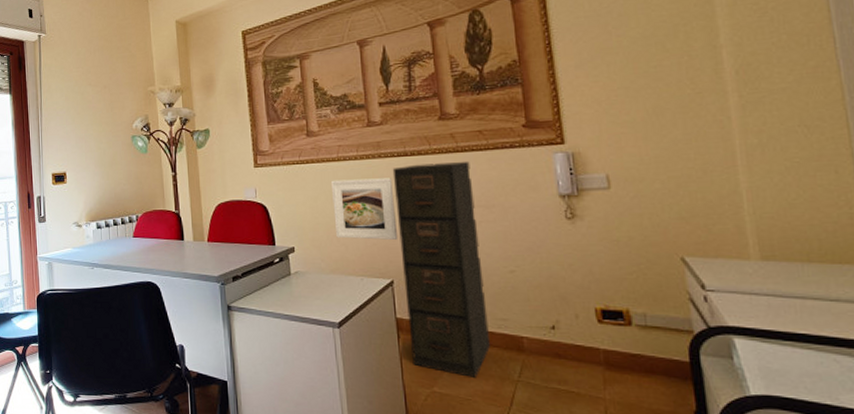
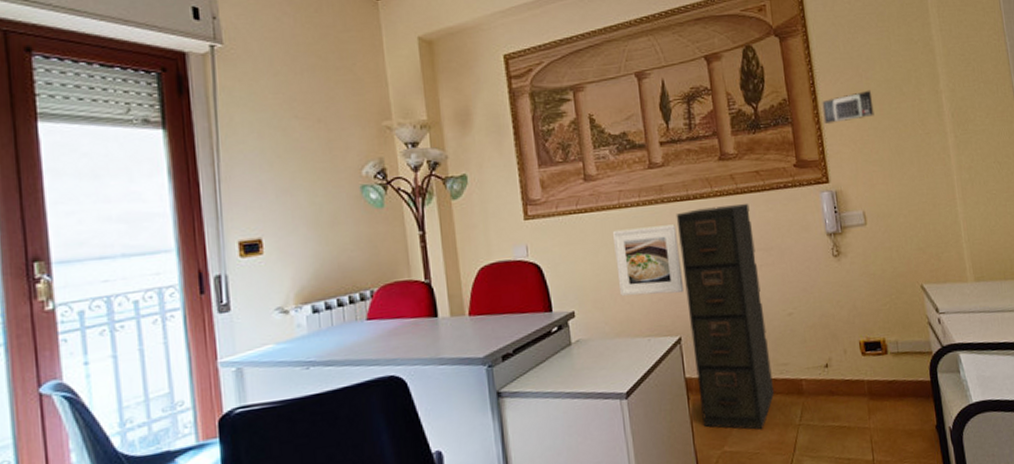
calendar: none [559,47,626,85] -> present [822,89,874,125]

